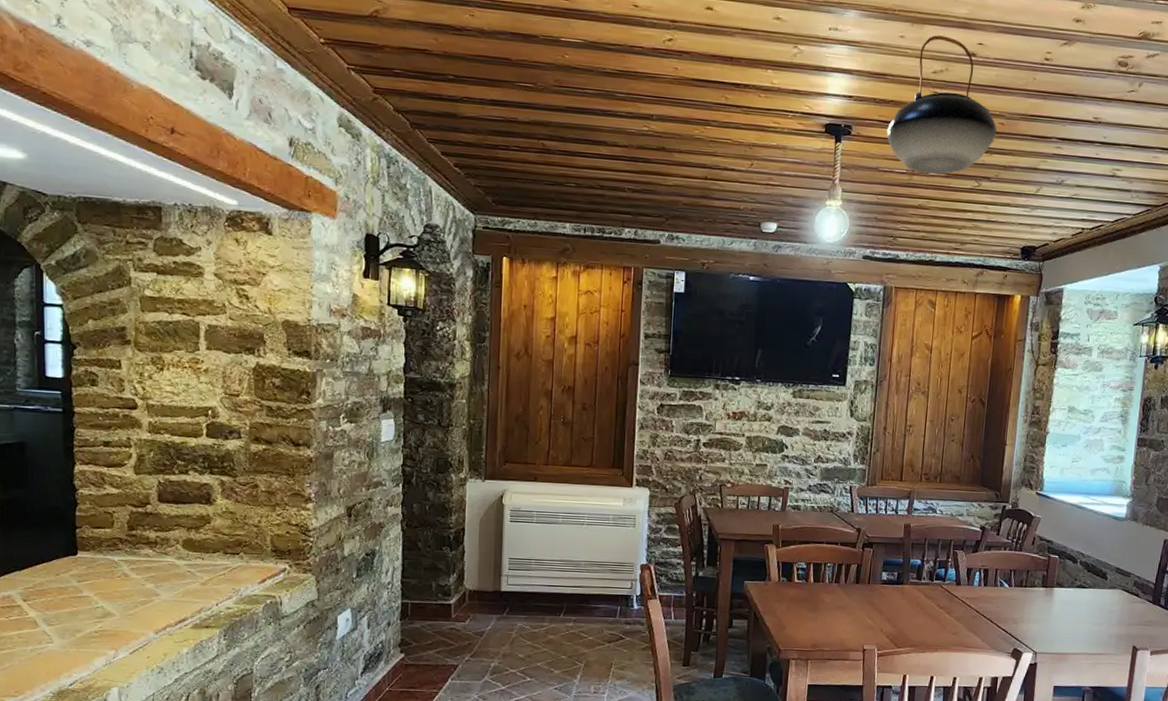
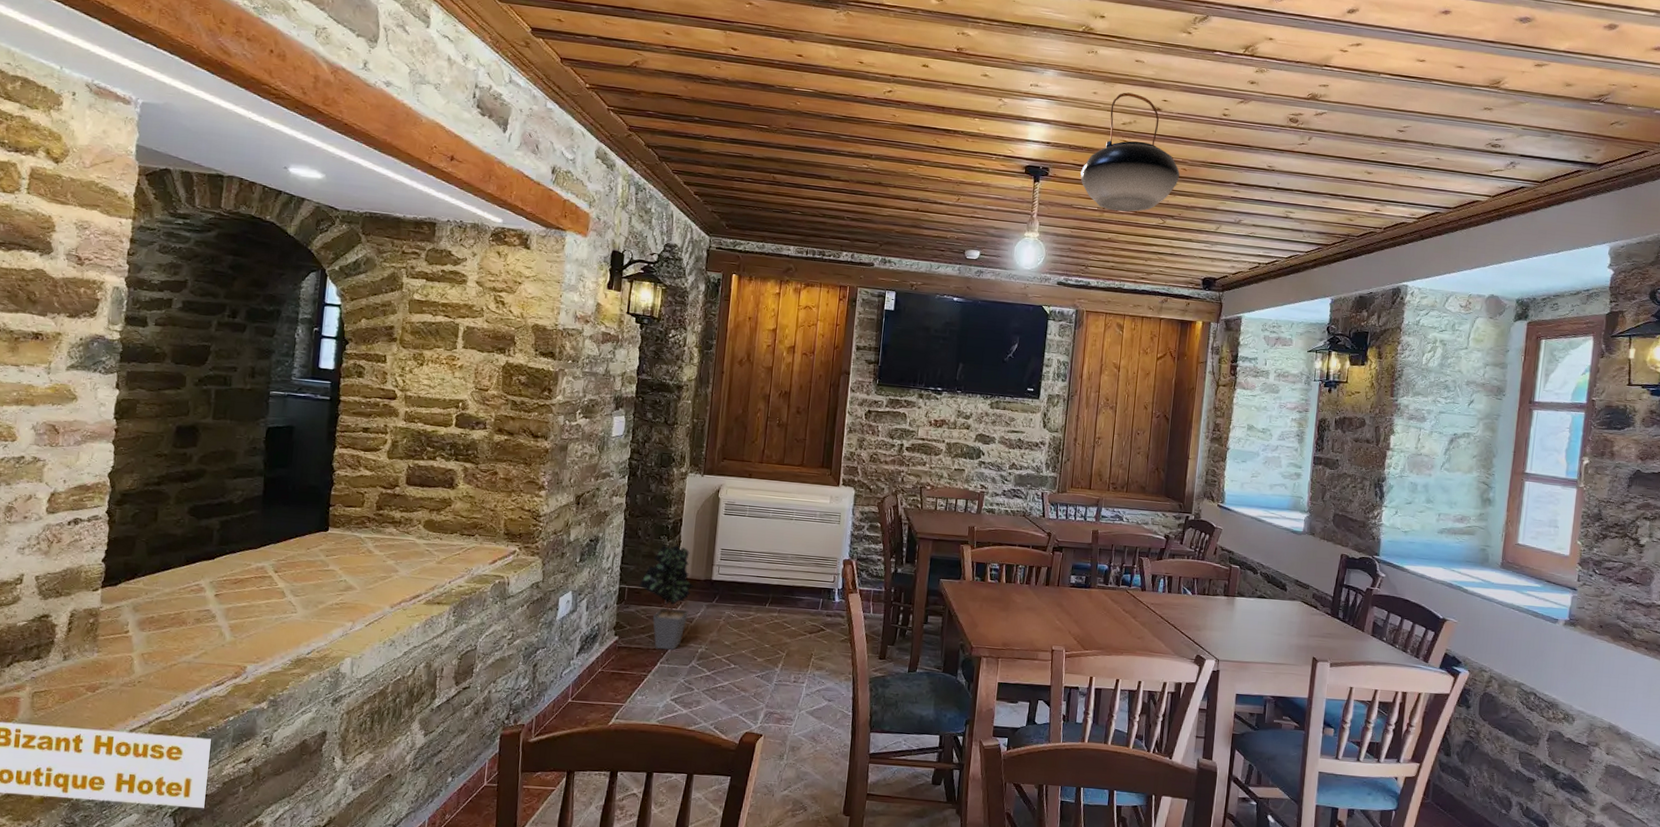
potted plant: none [423,555,481,665] -> present [639,544,694,650]

